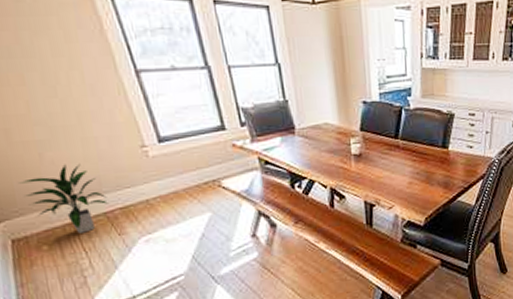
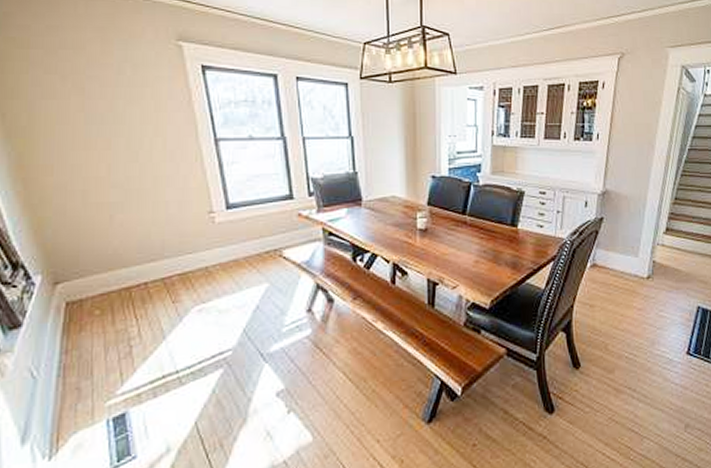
indoor plant: present [19,163,108,233] -> none [85,226,168,299]

